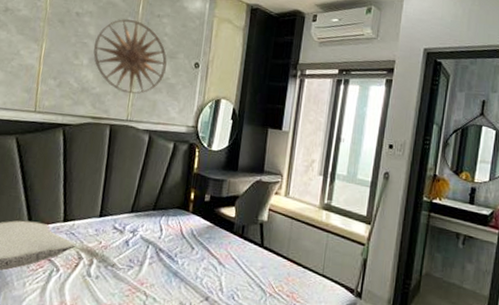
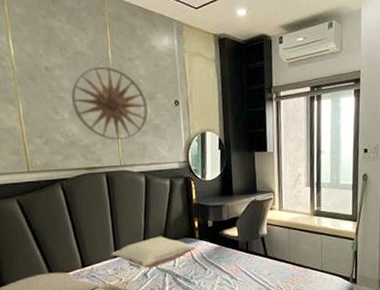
pillow: none [96,201,188,236] -> present [111,236,197,268]

